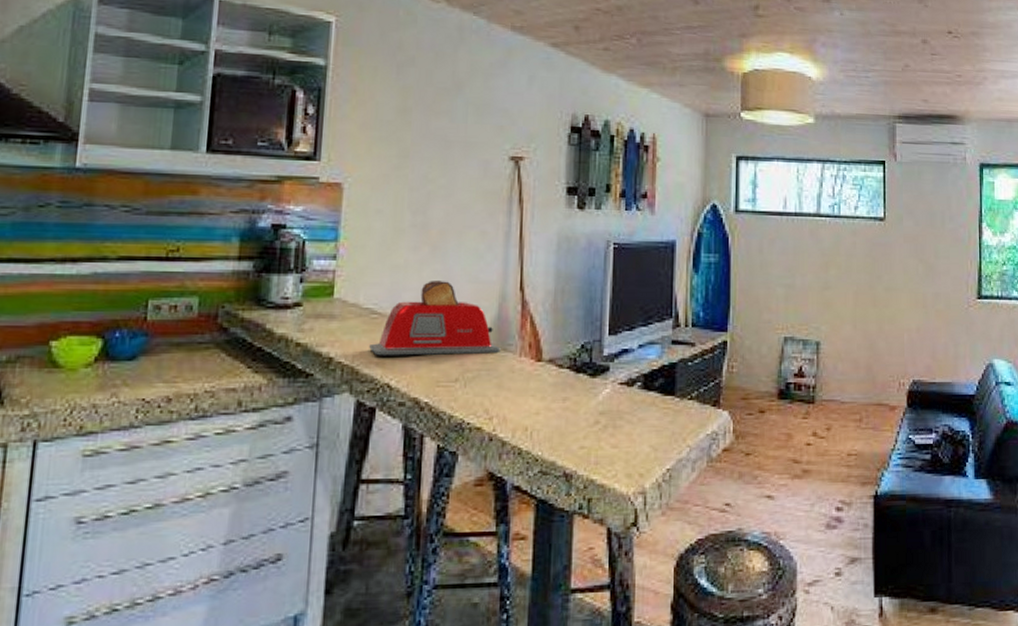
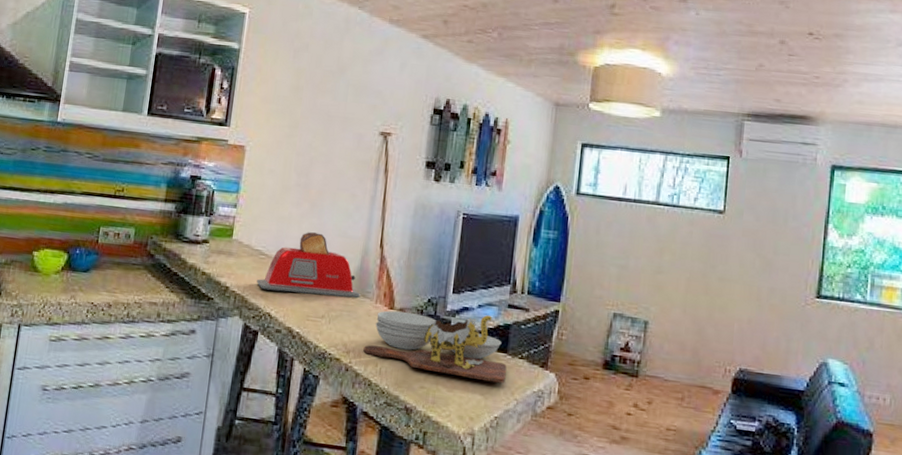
cutting board: none [509,356,676,430] -> present [363,310,507,384]

